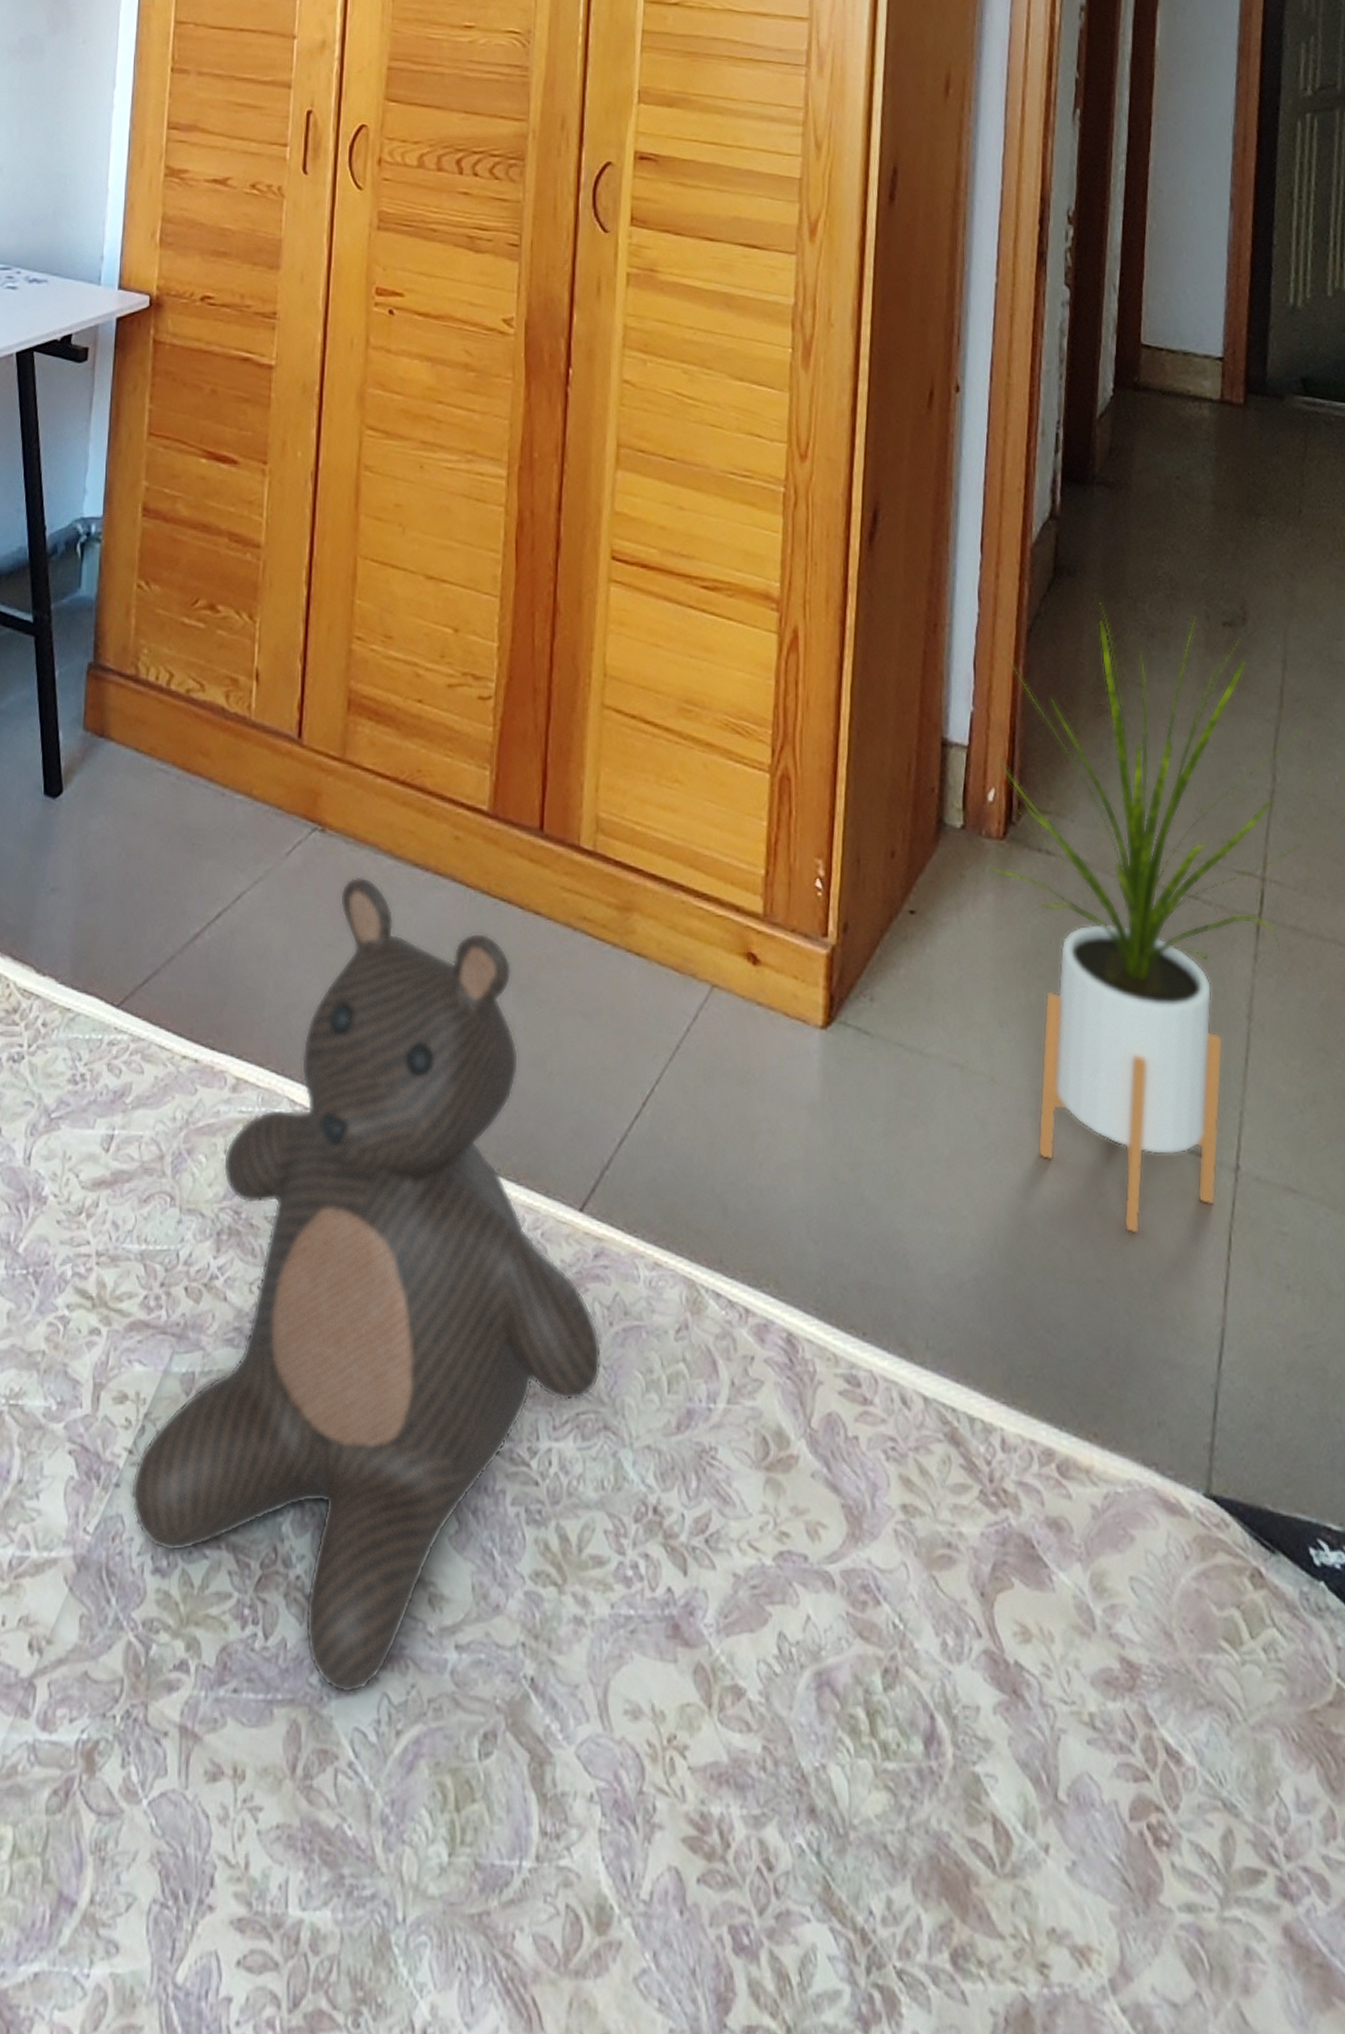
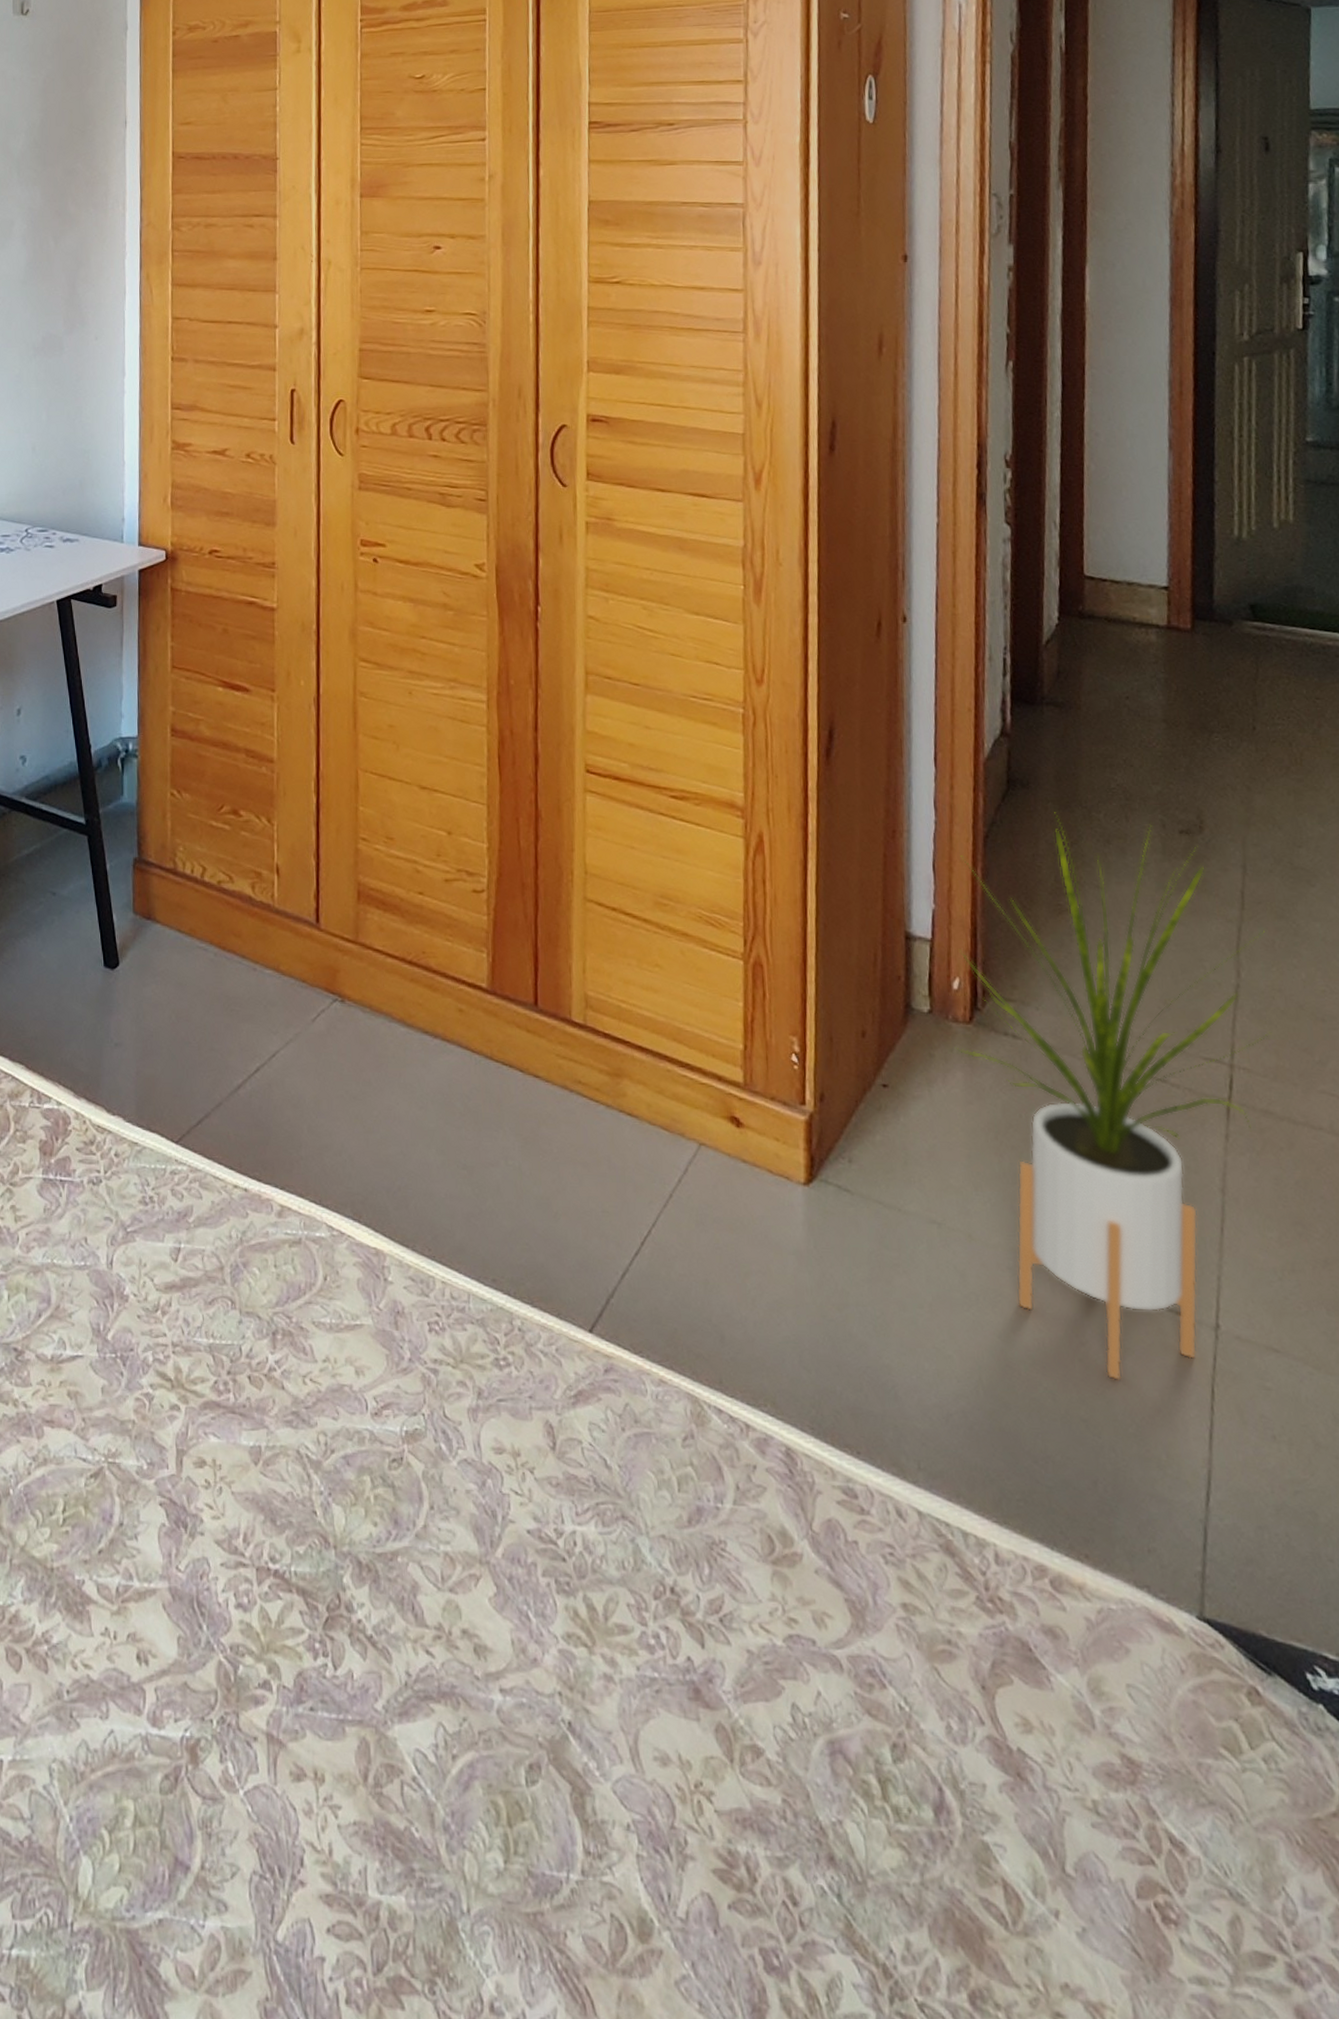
teddy bear: present [130,876,602,1694] -> none [213,1041,617,1721]

